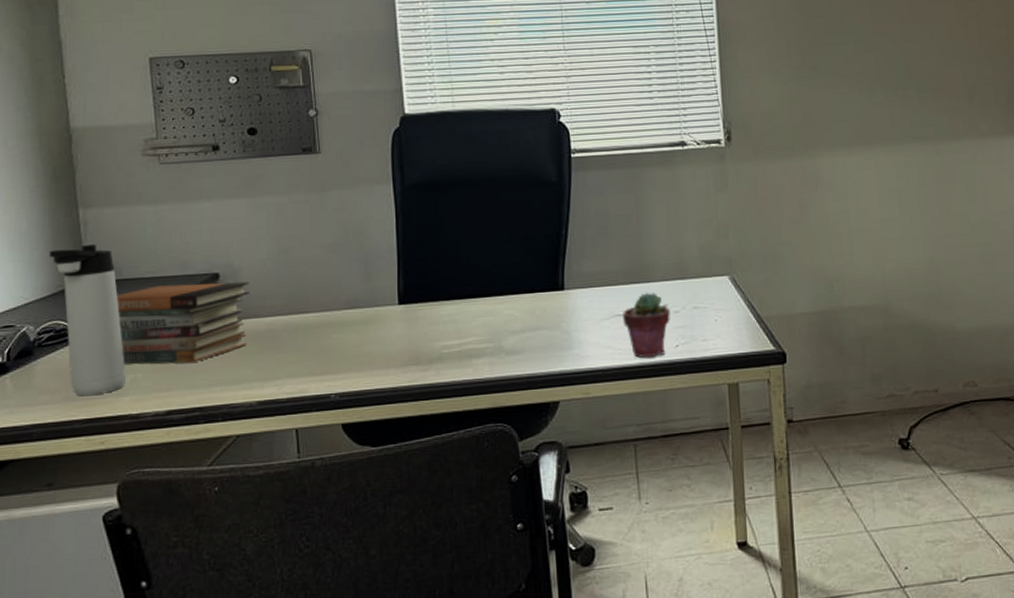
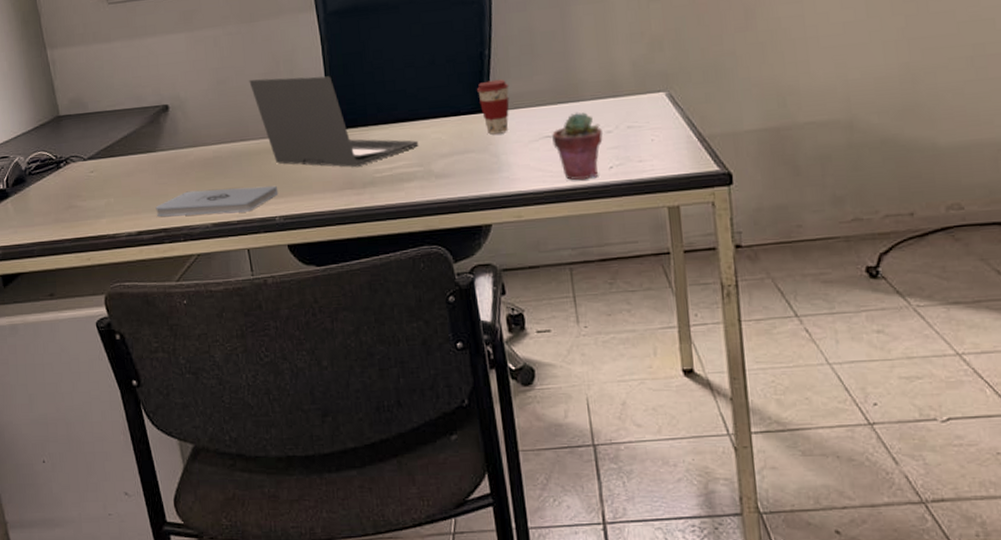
thermos bottle: present [48,244,126,397] -> none [27,82,101,219]
book stack: present [116,281,249,365] -> none [85,112,198,190]
notepad: none [191,360,336,395] -> present [155,185,279,217]
laptop: none [314,249,491,343] -> present [249,76,419,168]
coffee cup: none [551,259,584,312] -> present [476,79,510,135]

